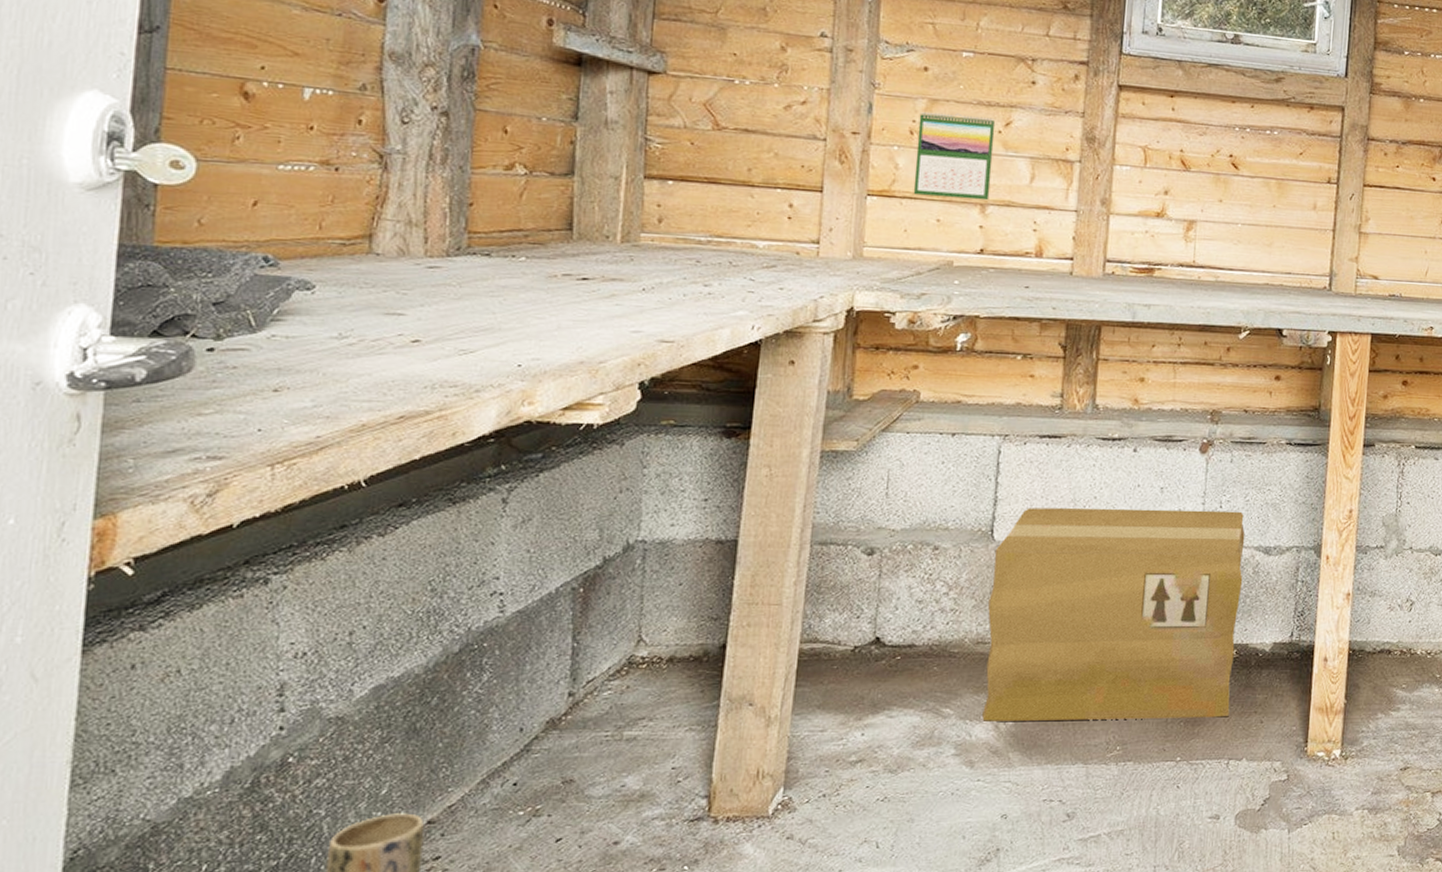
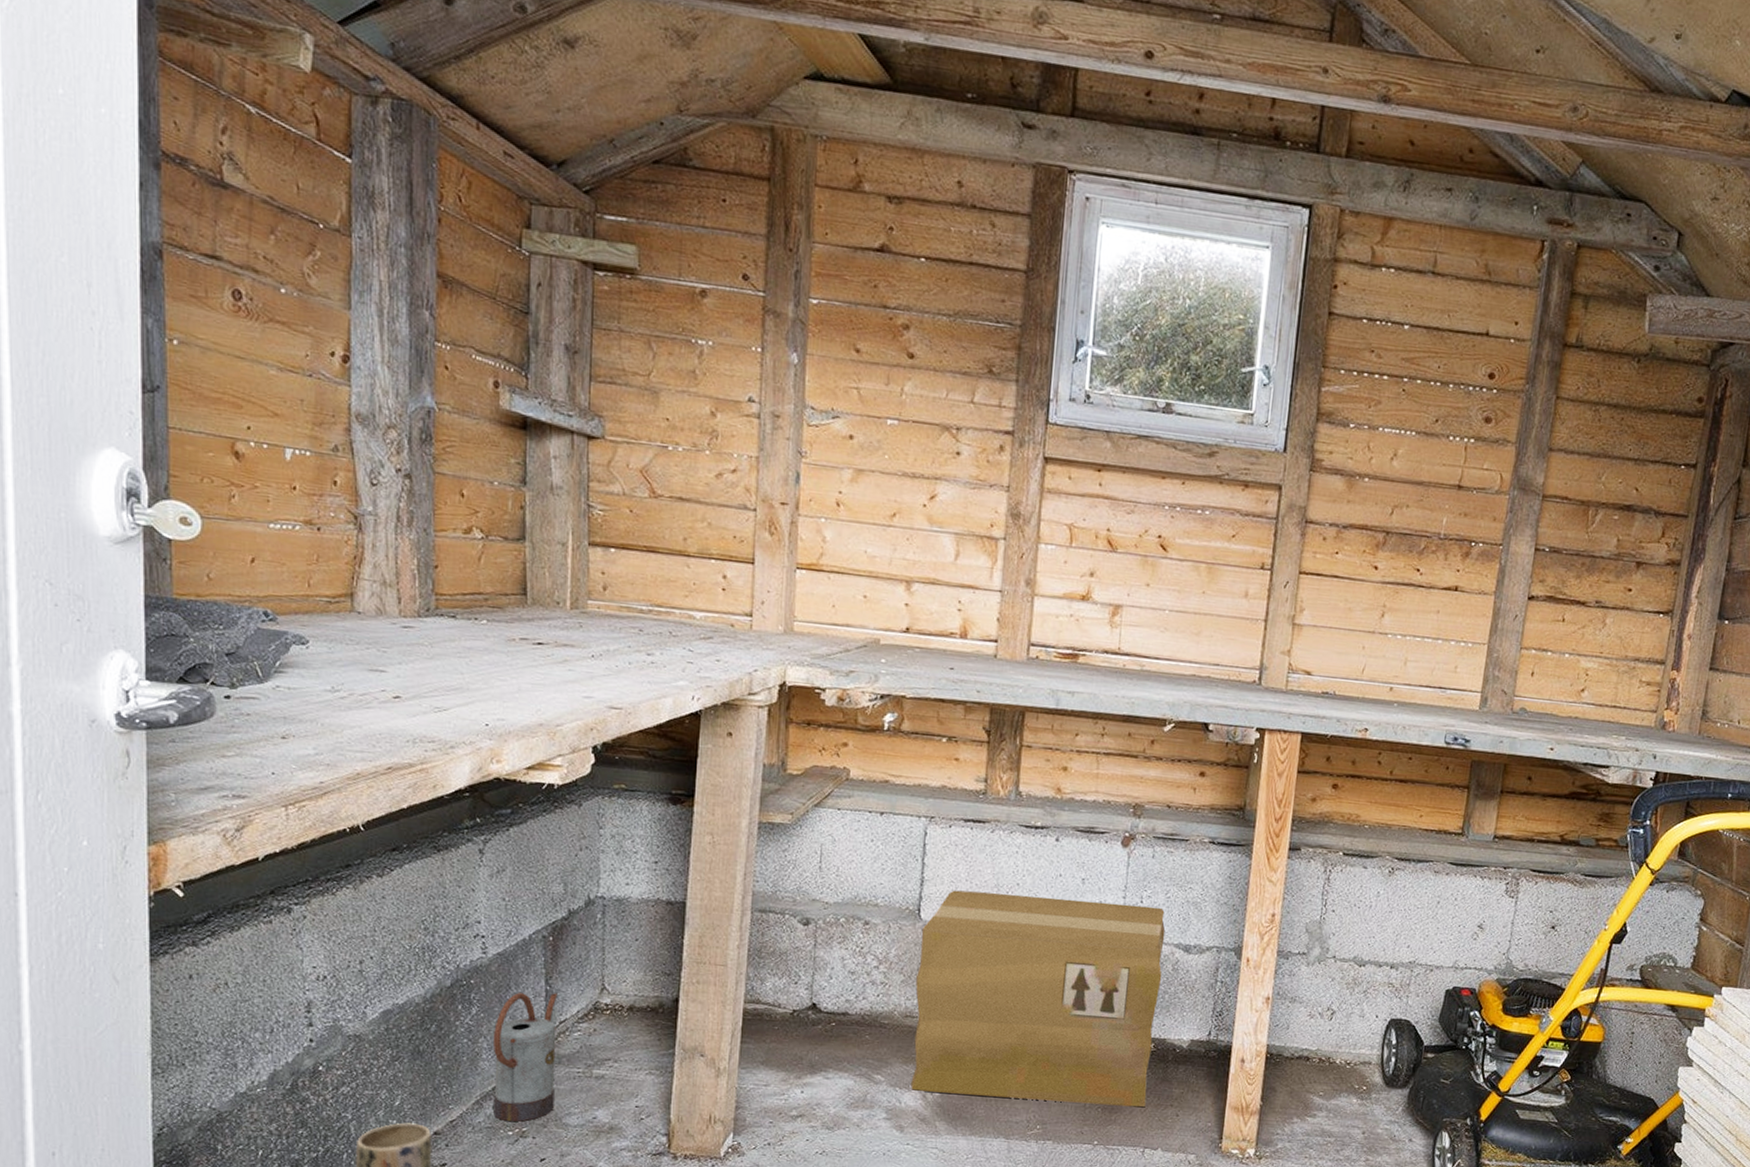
watering can: none [502,650,586,800] -> present [492,993,558,1122]
calendar: present [913,111,996,201] -> none [840,482,921,578]

